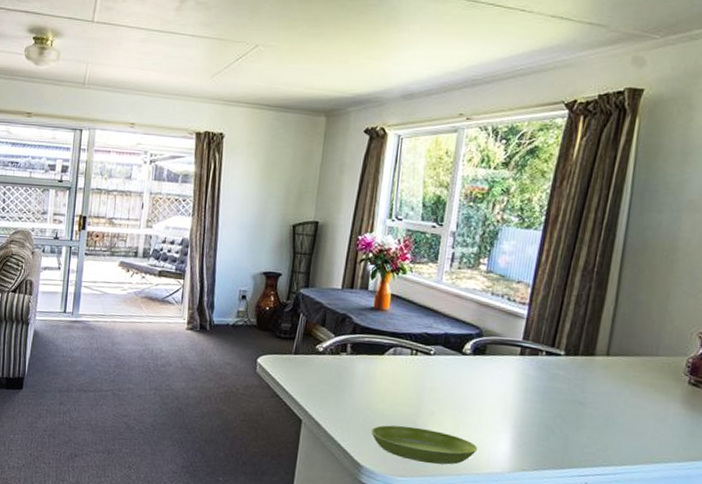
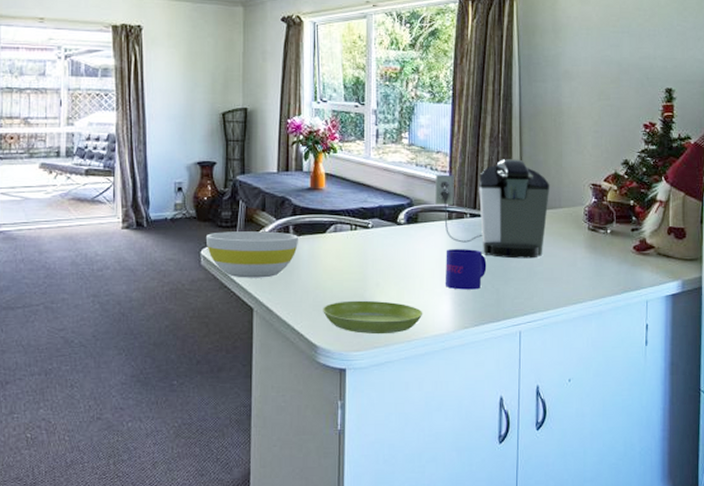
bowl: none [263,342,356,393] -> present [205,231,299,278]
coffee maker: none [507,296,649,408] -> present [434,159,550,259]
mug: none [507,386,558,433] -> present [446,248,487,290]

